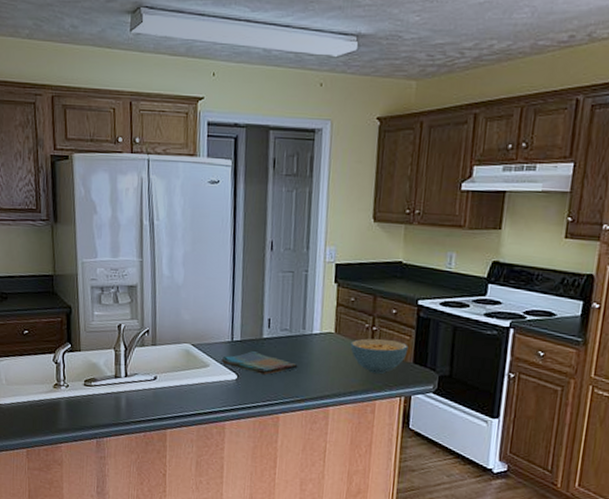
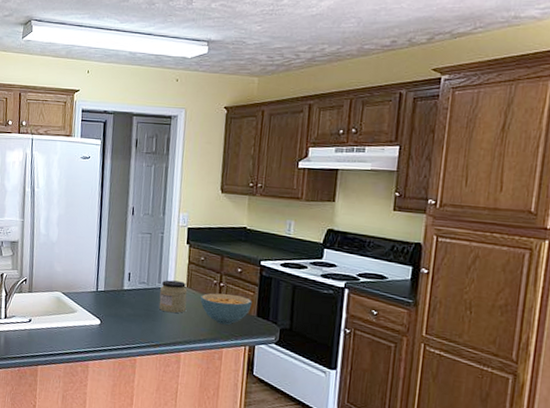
dish towel: present [221,351,298,375] -> none [87,300,154,321]
jar: none [303,325,336,364] -> present [158,280,188,314]

